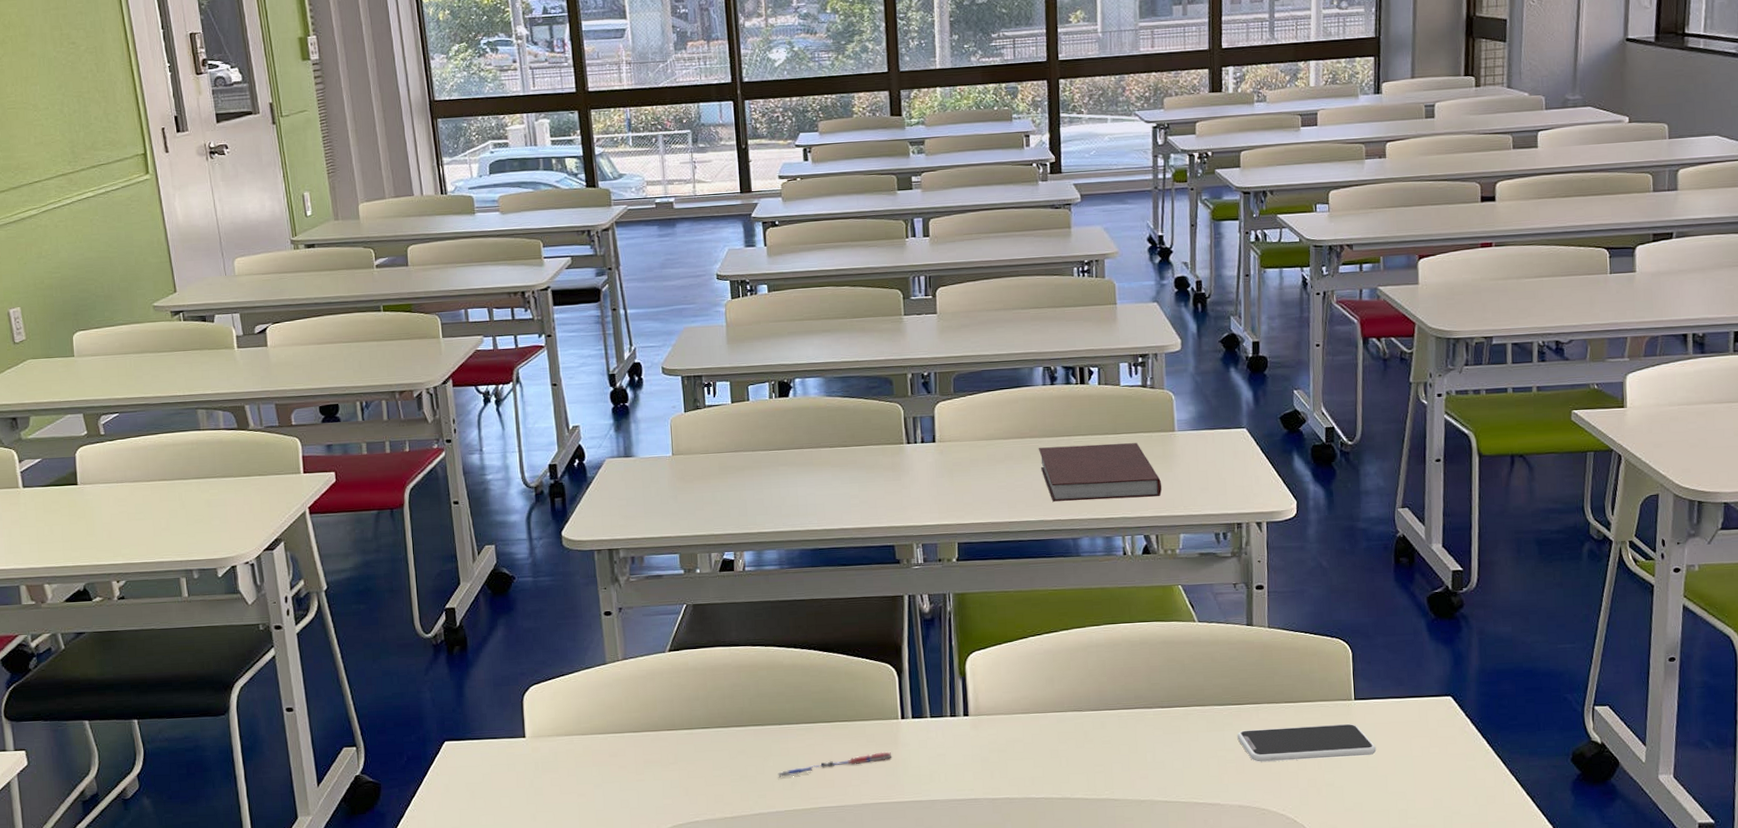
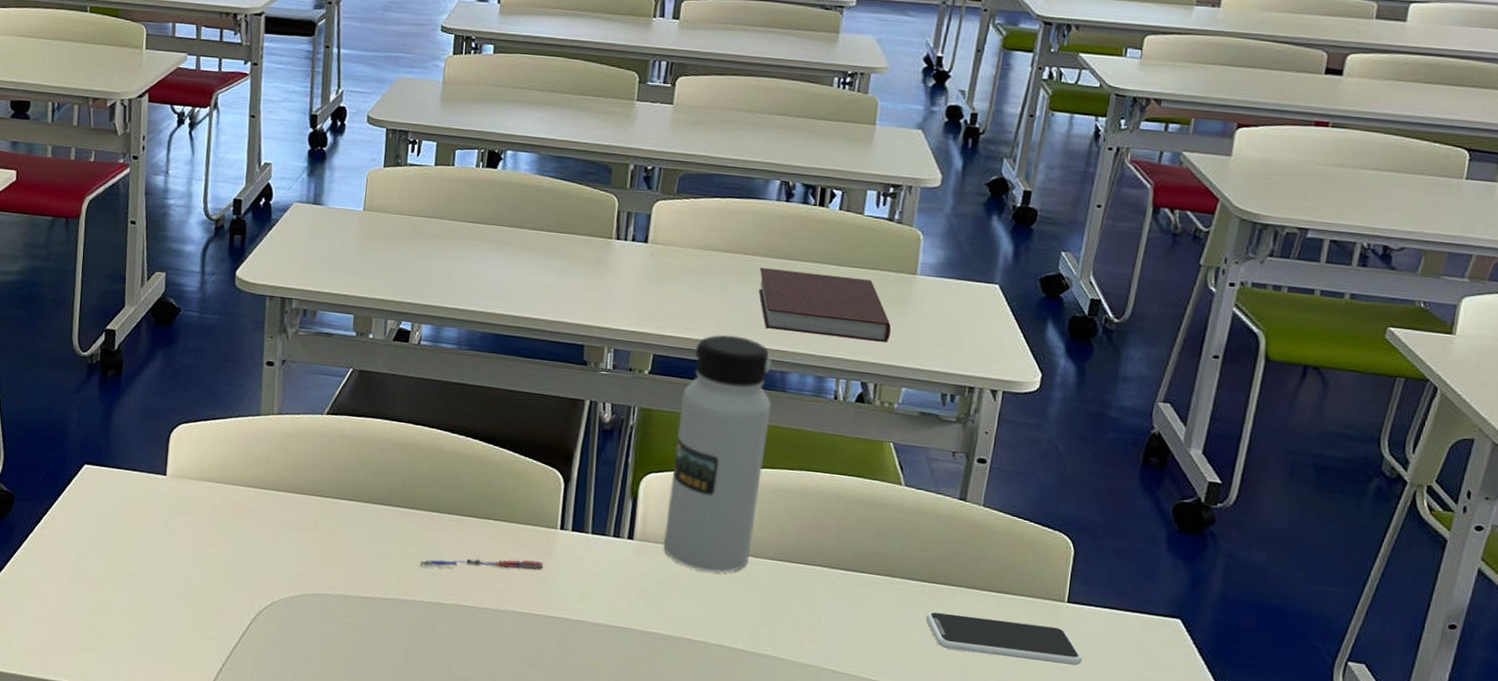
water bottle: none [989,513,1074,733] -> present [663,335,772,573]

